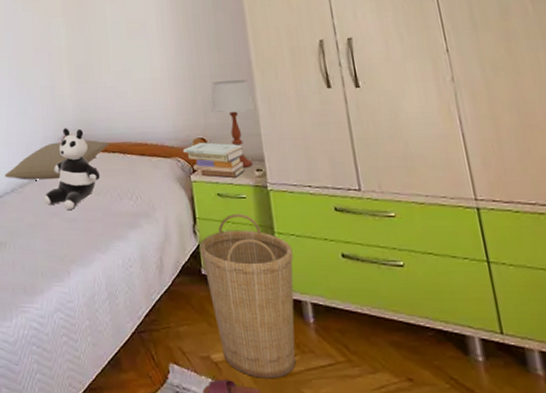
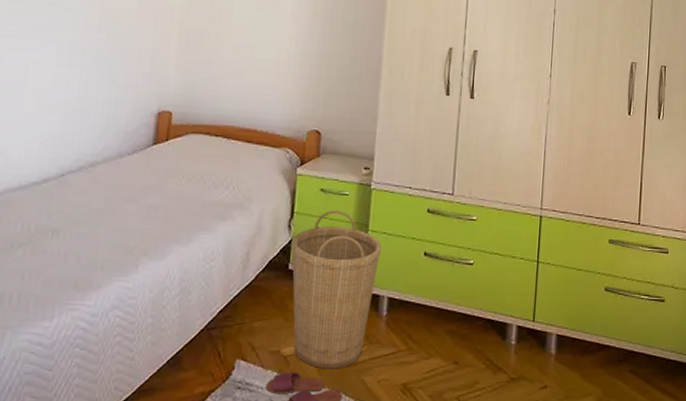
pillow: present [4,139,110,180] -> none [71,117,213,161]
stuffed animal: present [44,128,100,211] -> none [120,102,195,197]
books: present [182,142,244,178] -> none [294,135,356,174]
table lamp: present [211,80,256,167] -> none [332,73,377,165]

